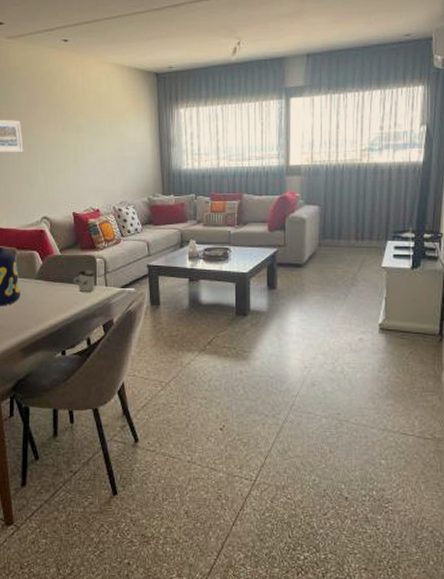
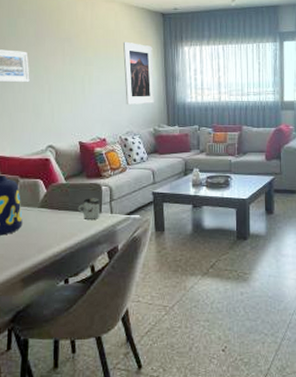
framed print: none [115,105,149,173] -> present [122,41,155,104]

